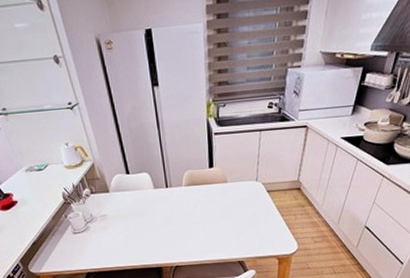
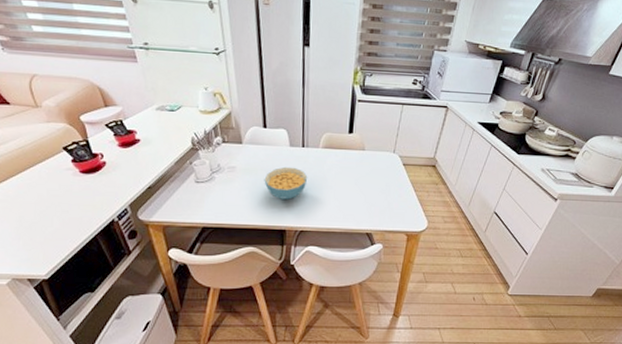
cereal bowl: none [135,208,176,240] -> present [264,166,308,200]

